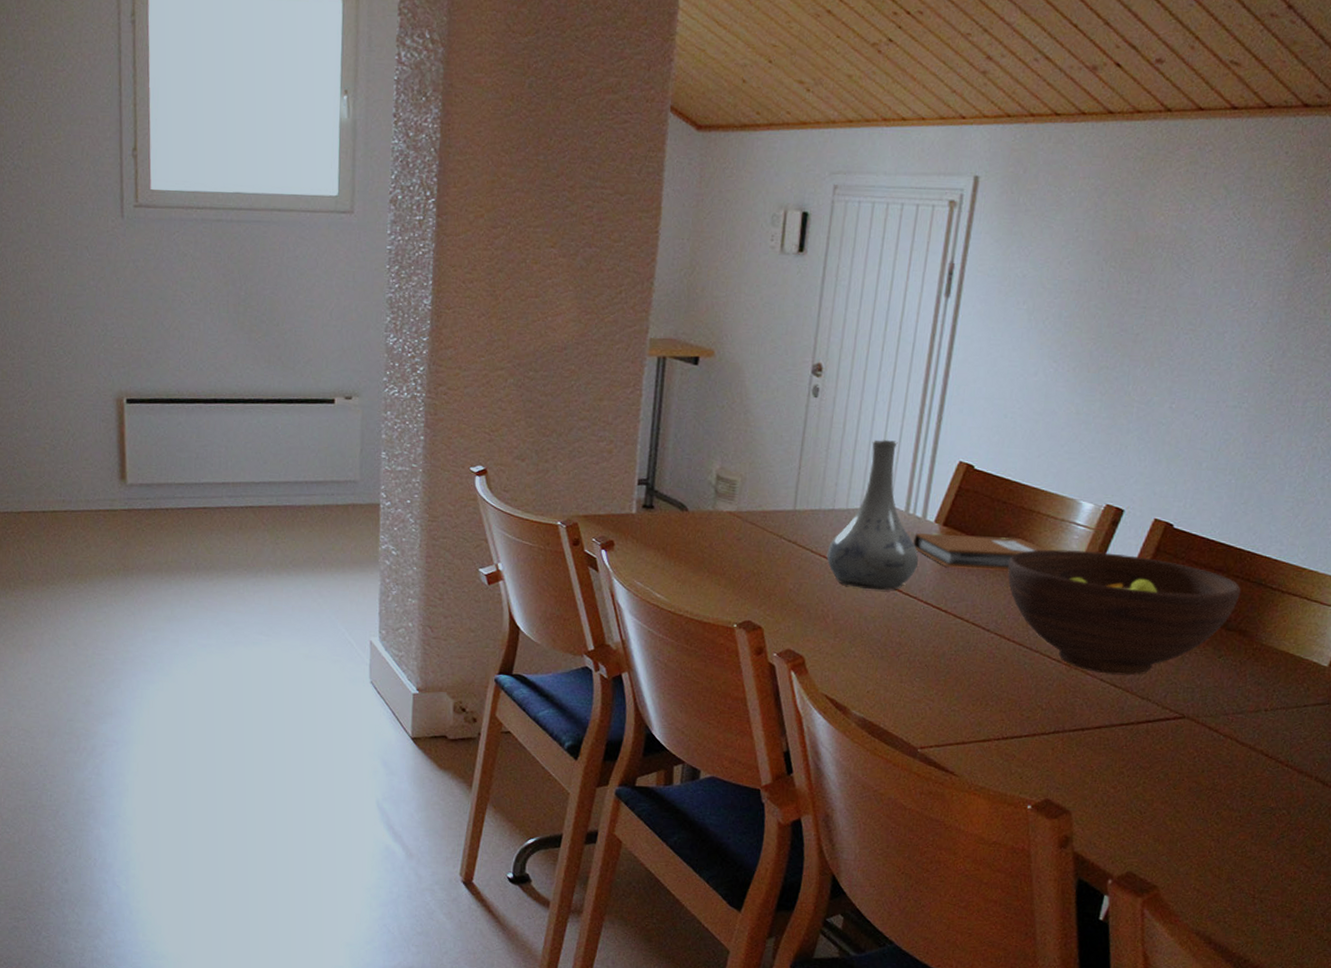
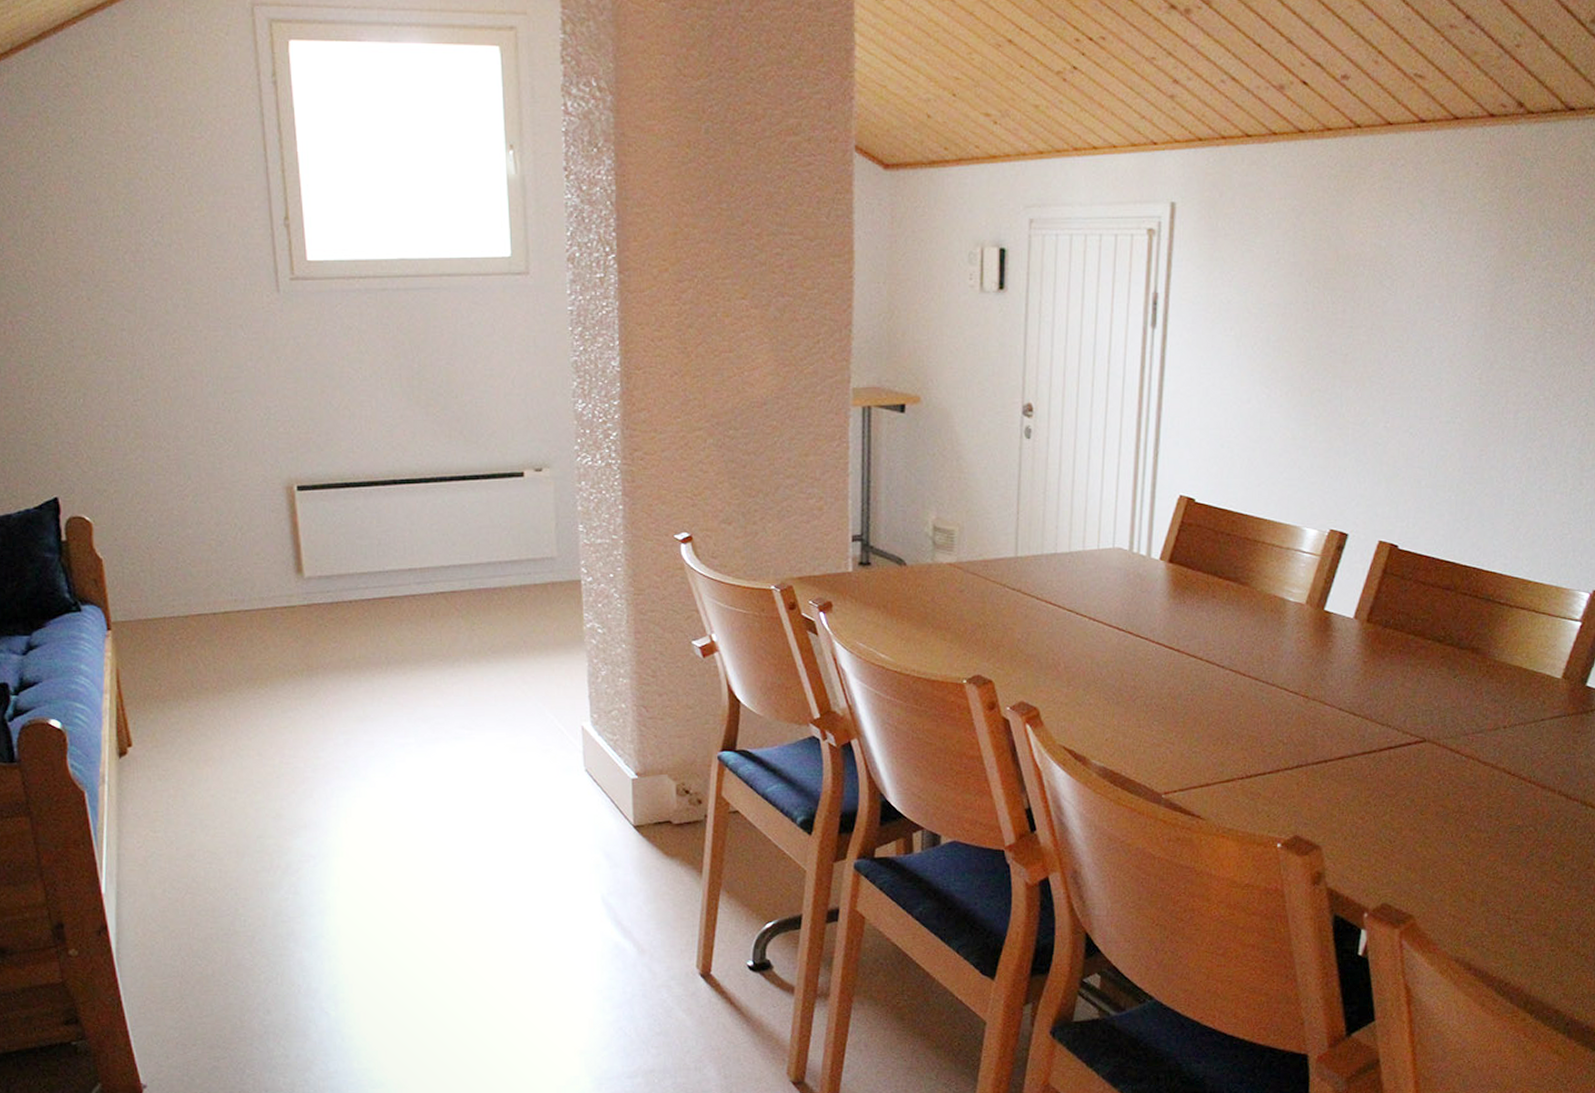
vase: present [826,439,919,591] -> none [1053,477,1146,634]
notebook: present [913,533,1046,570] -> none [1140,570,1274,605]
fruit bowl: present [1007,549,1241,676] -> none [1237,577,1470,703]

